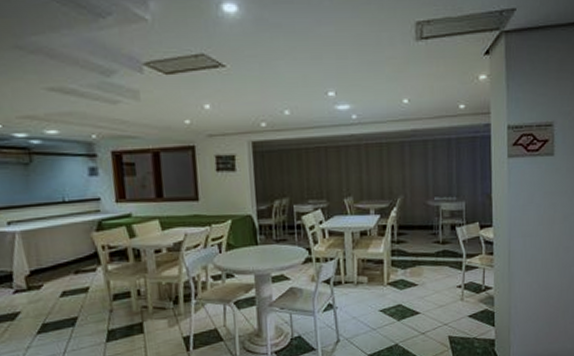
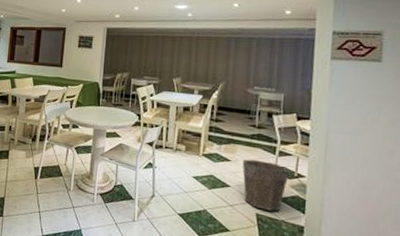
waste bin: none [429,279,477,331] -> present [242,159,289,212]

